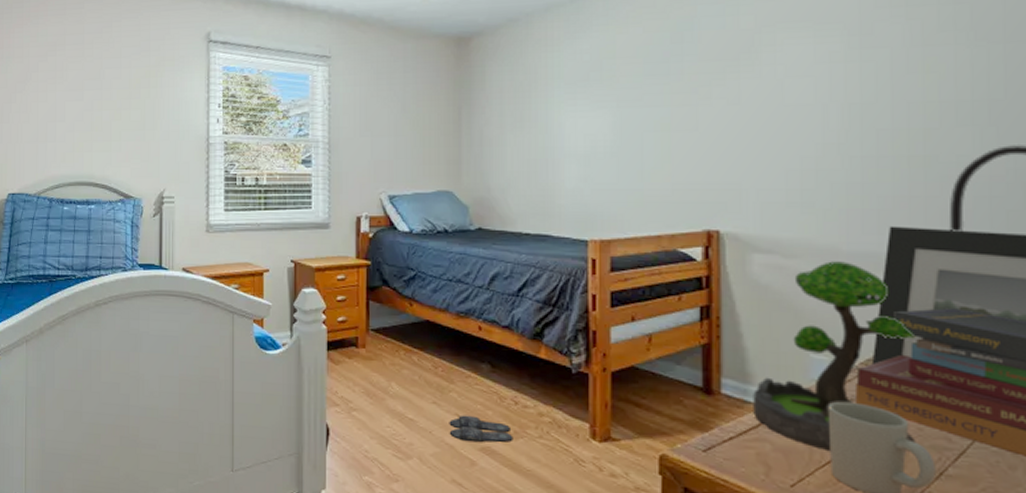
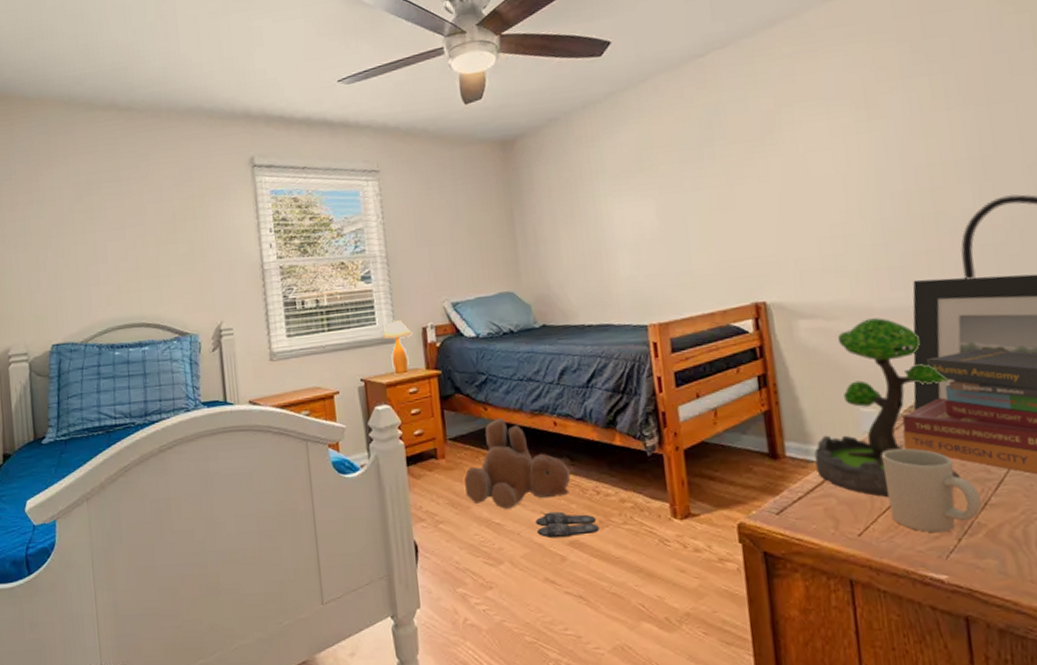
table lamp: none [315,204,345,261] -> present [381,318,412,375]
teddy bear: none [381,315,494,406] -> present [464,418,575,509]

